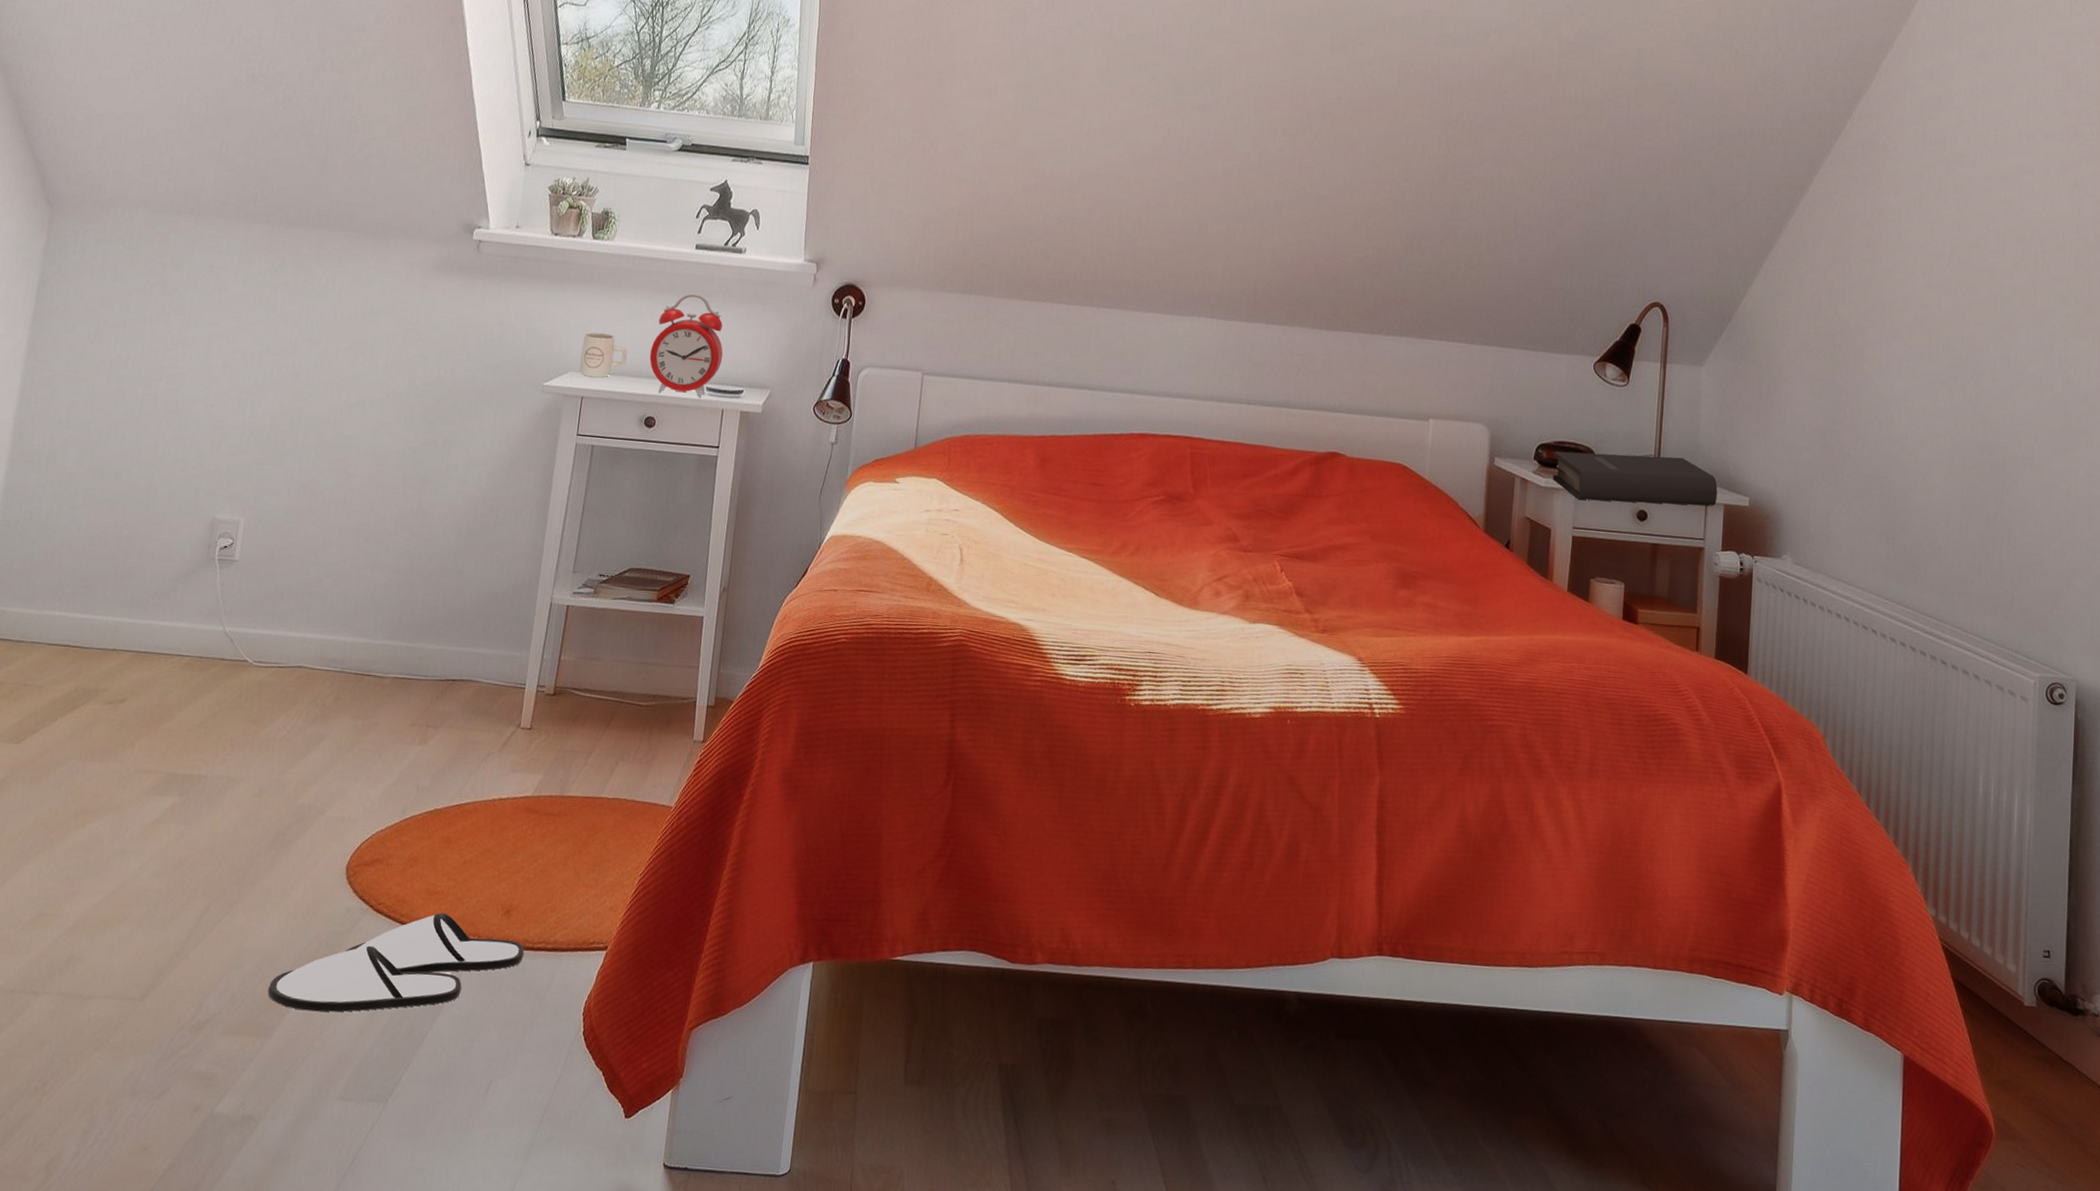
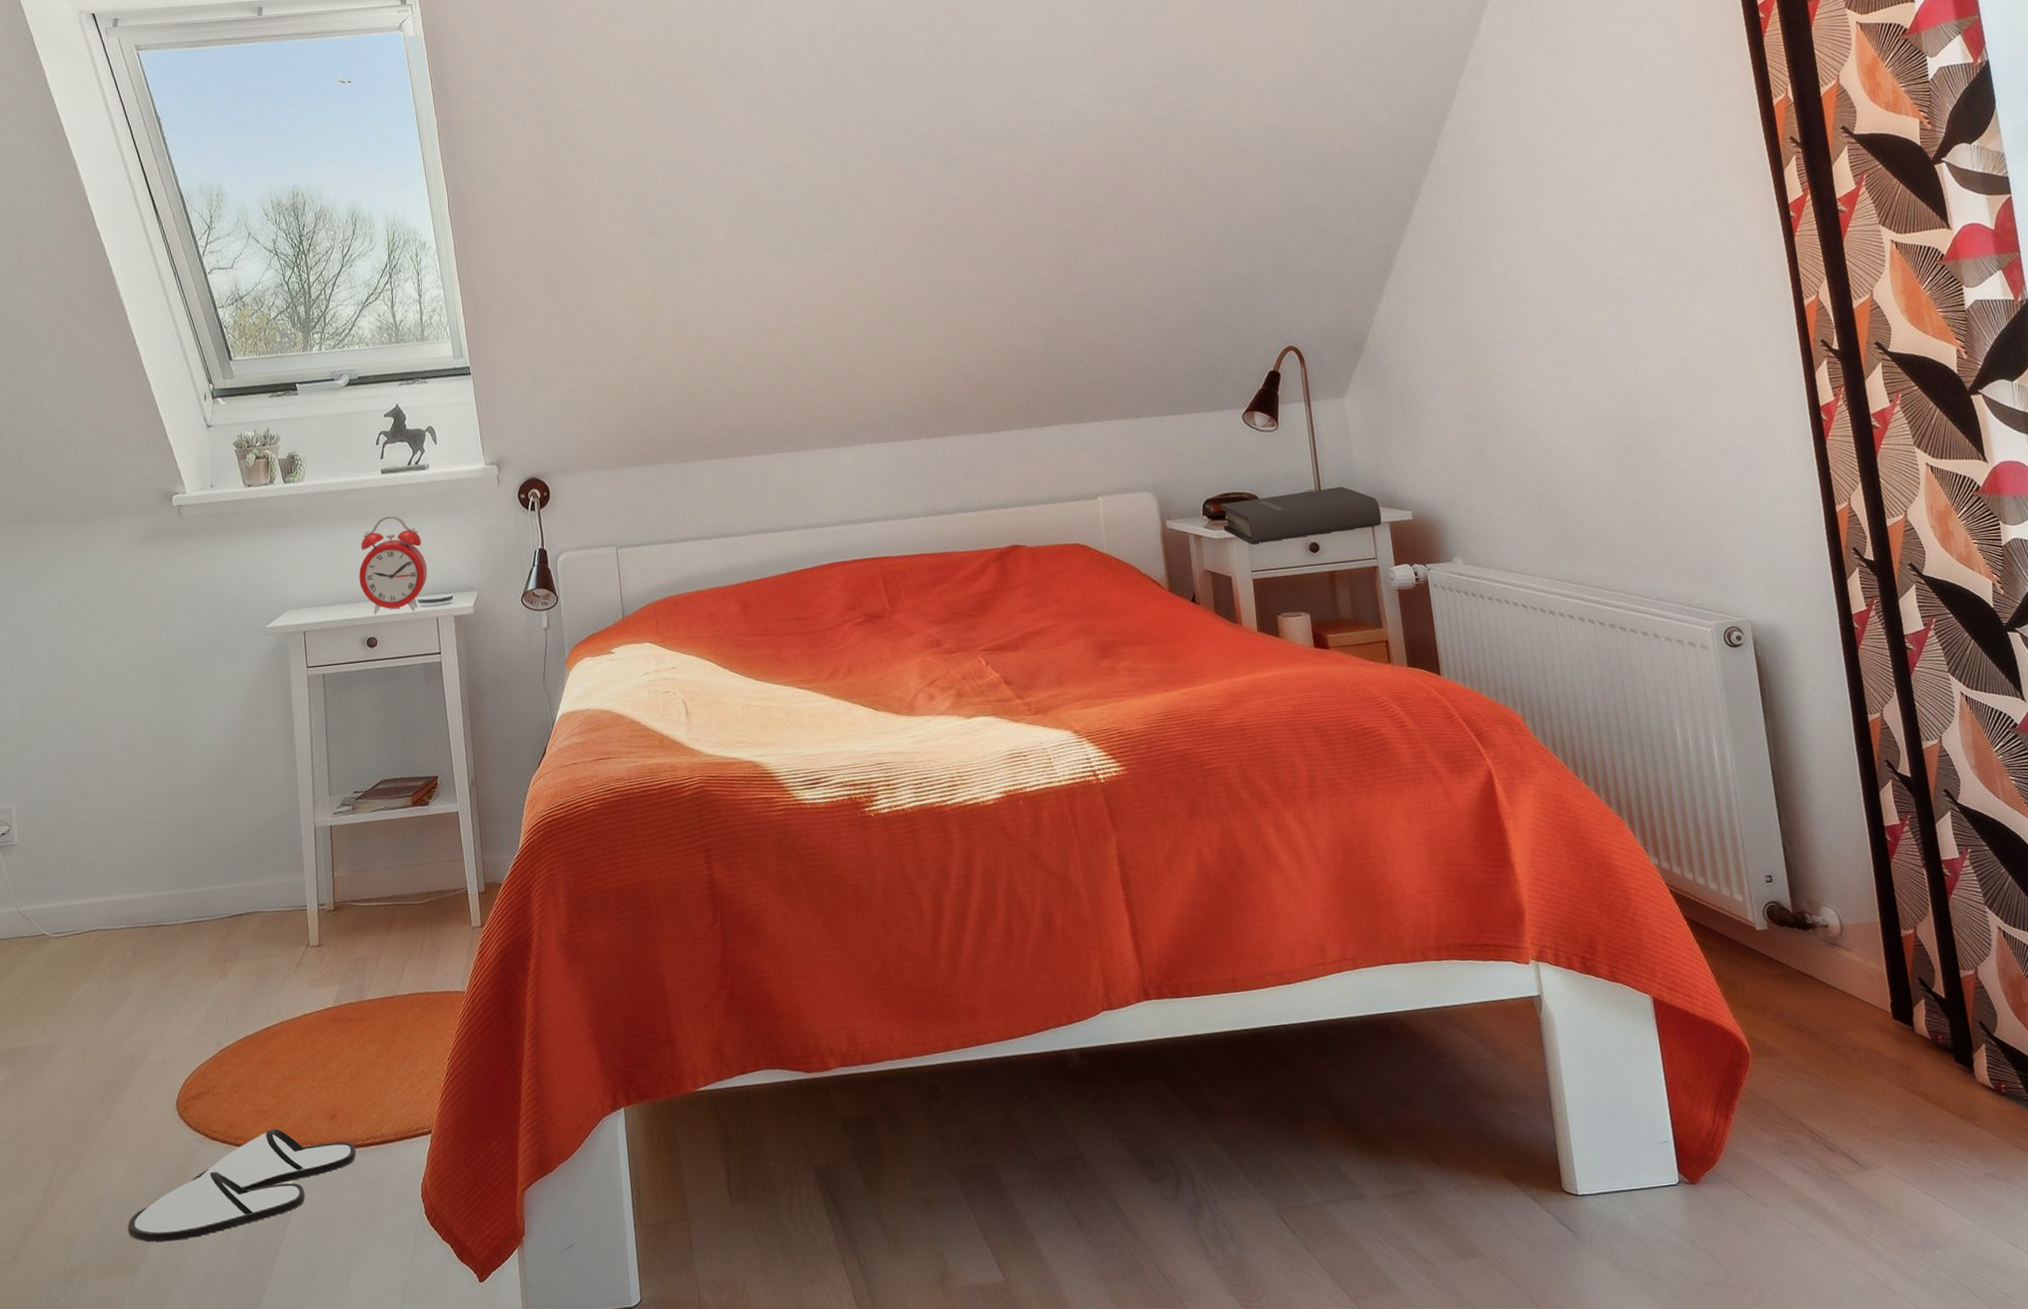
mug: present [580,332,627,378] -> none [294,568,339,612]

